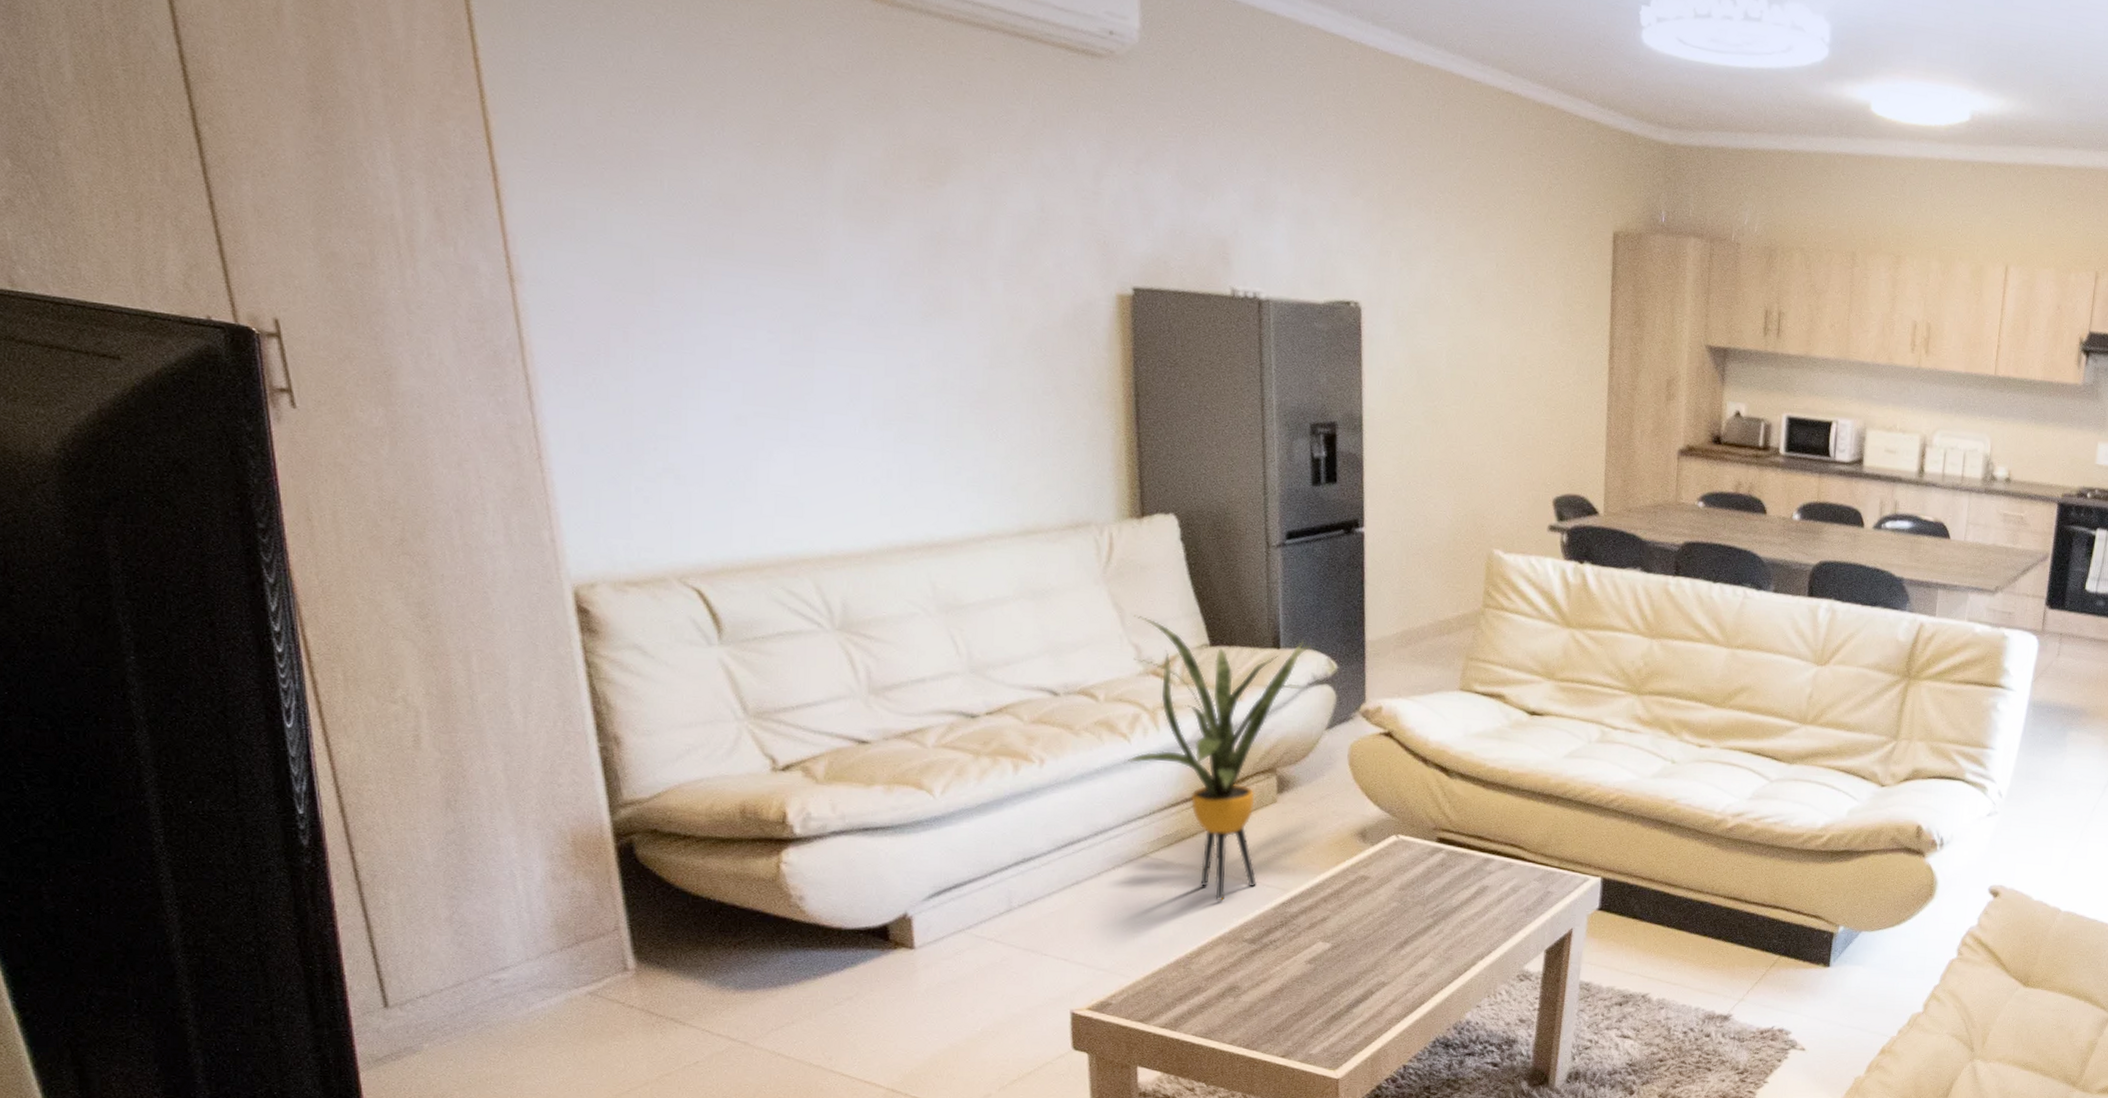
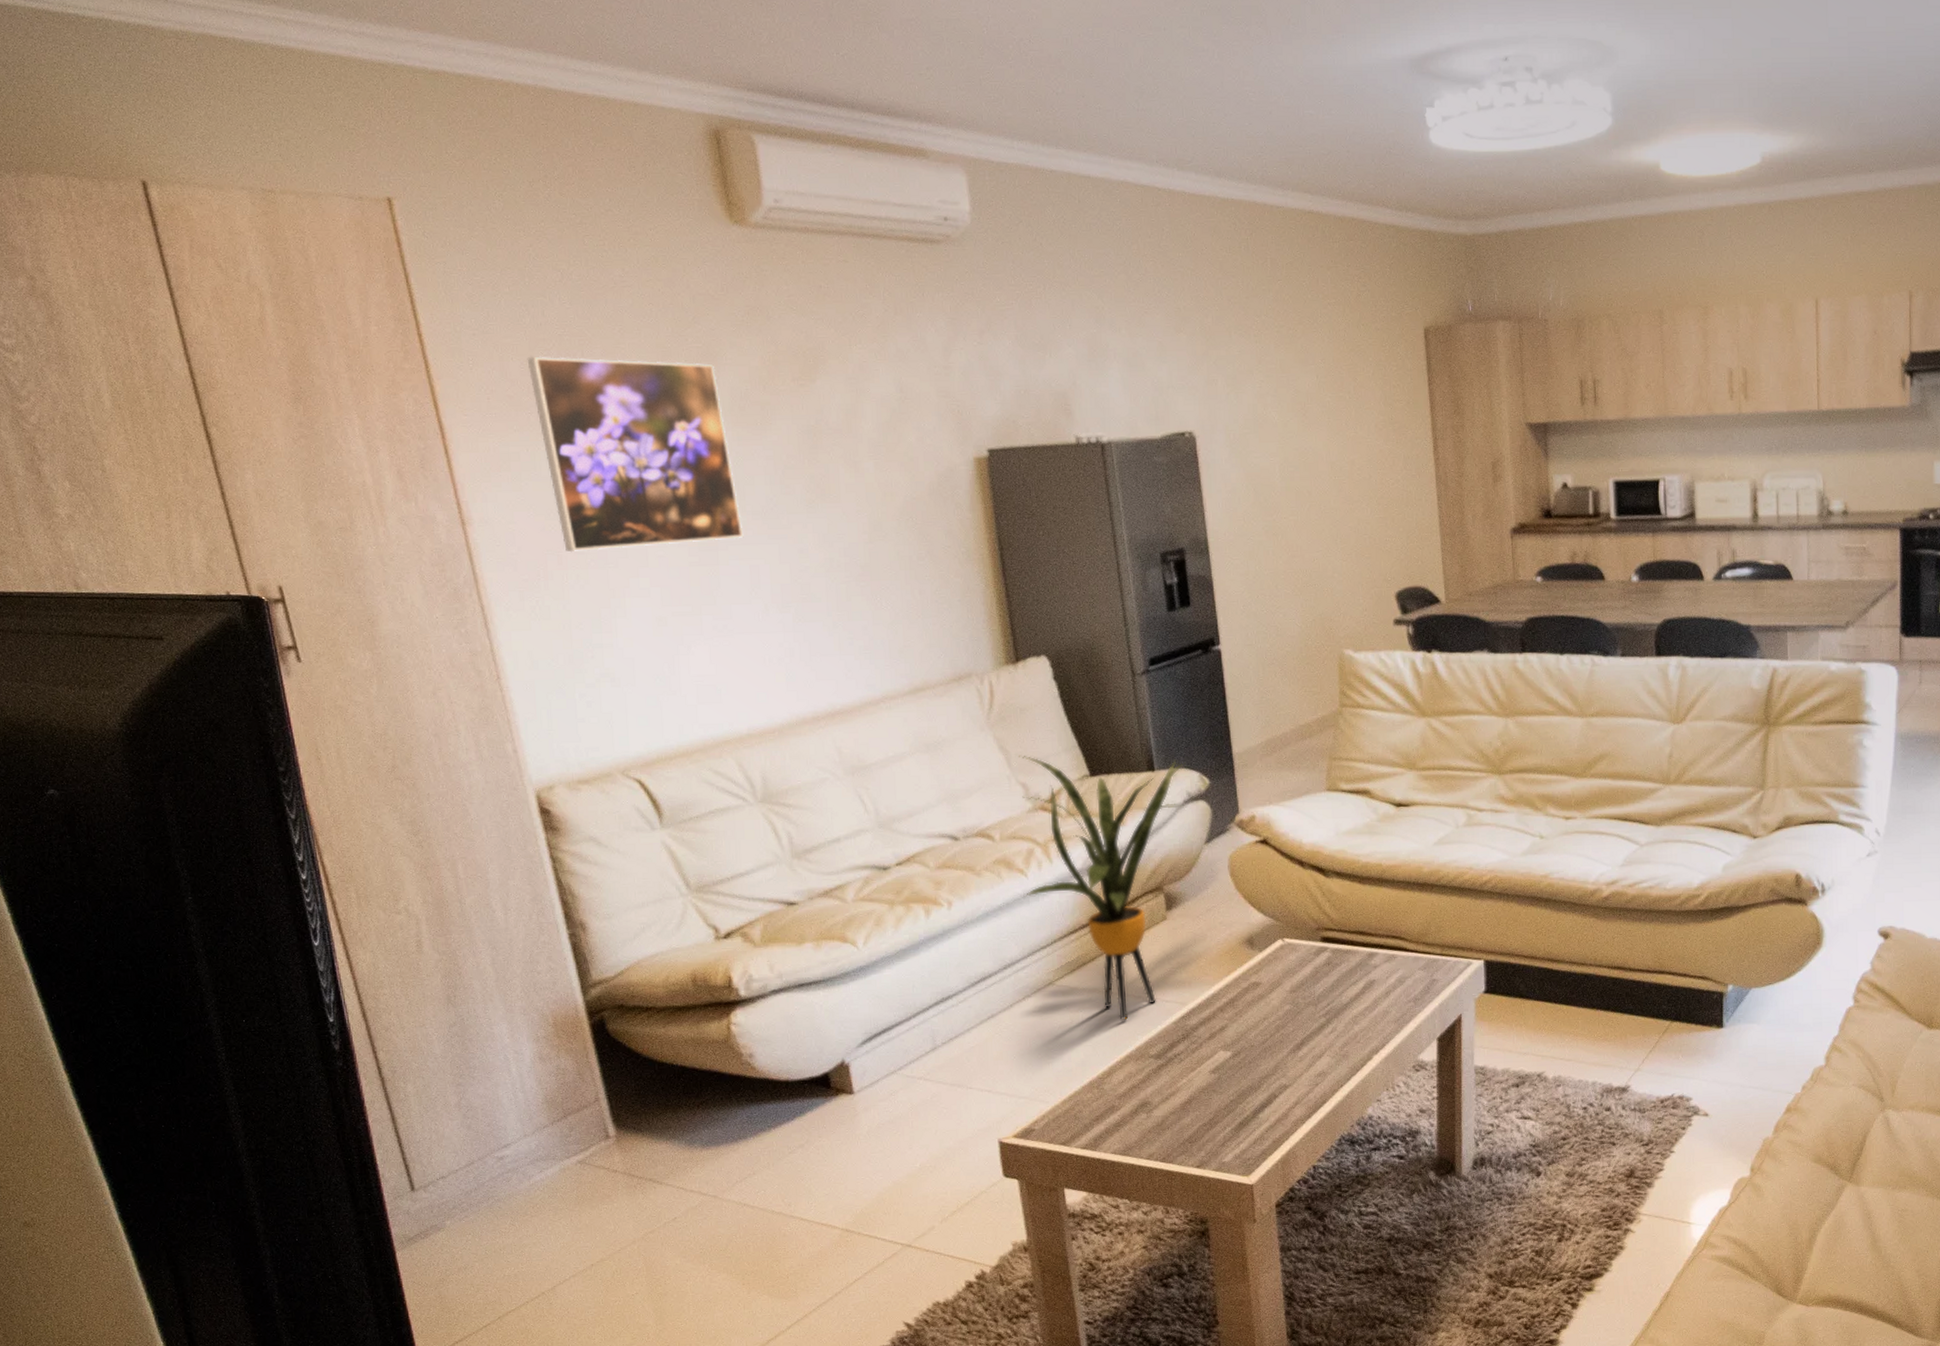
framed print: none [606,105,846,343] -> present [527,356,744,553]

